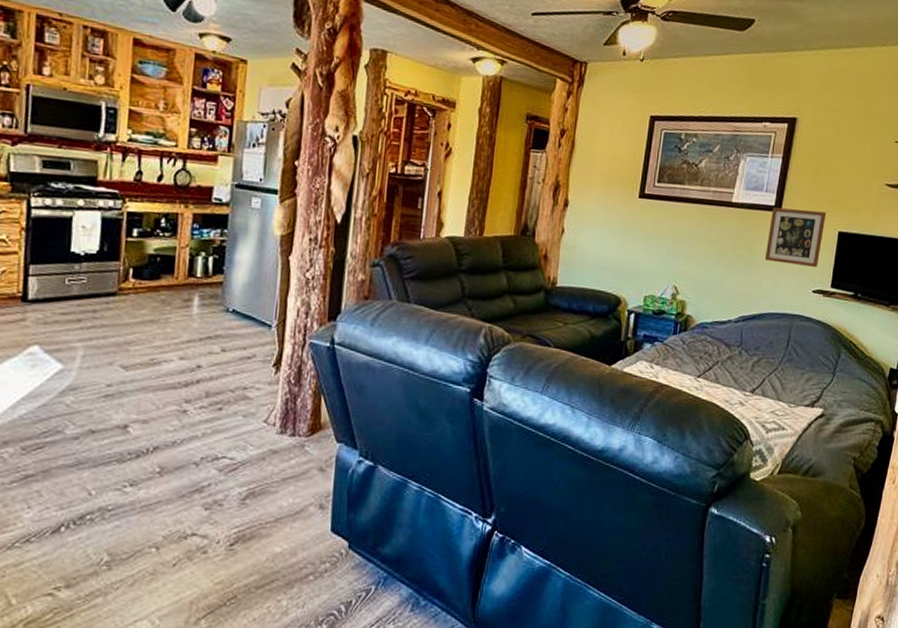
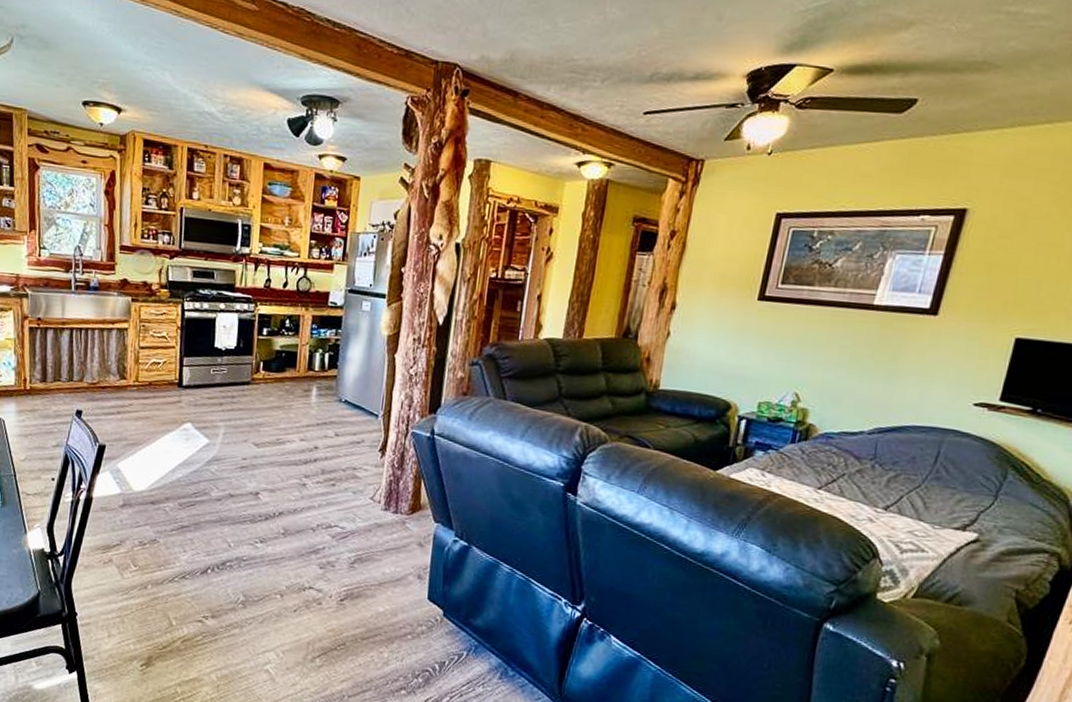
picture frame: present [765,207,827,268] -> none [913,310,1001,379]

